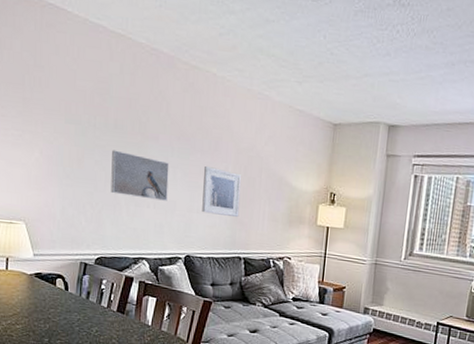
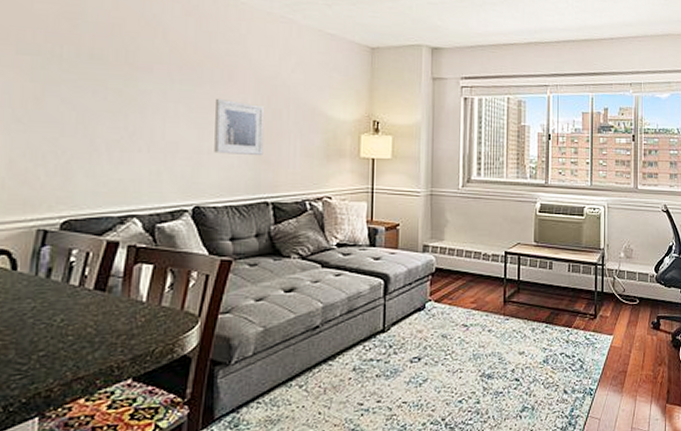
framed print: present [111,149,169,201] -> none [84,84,169,143]

